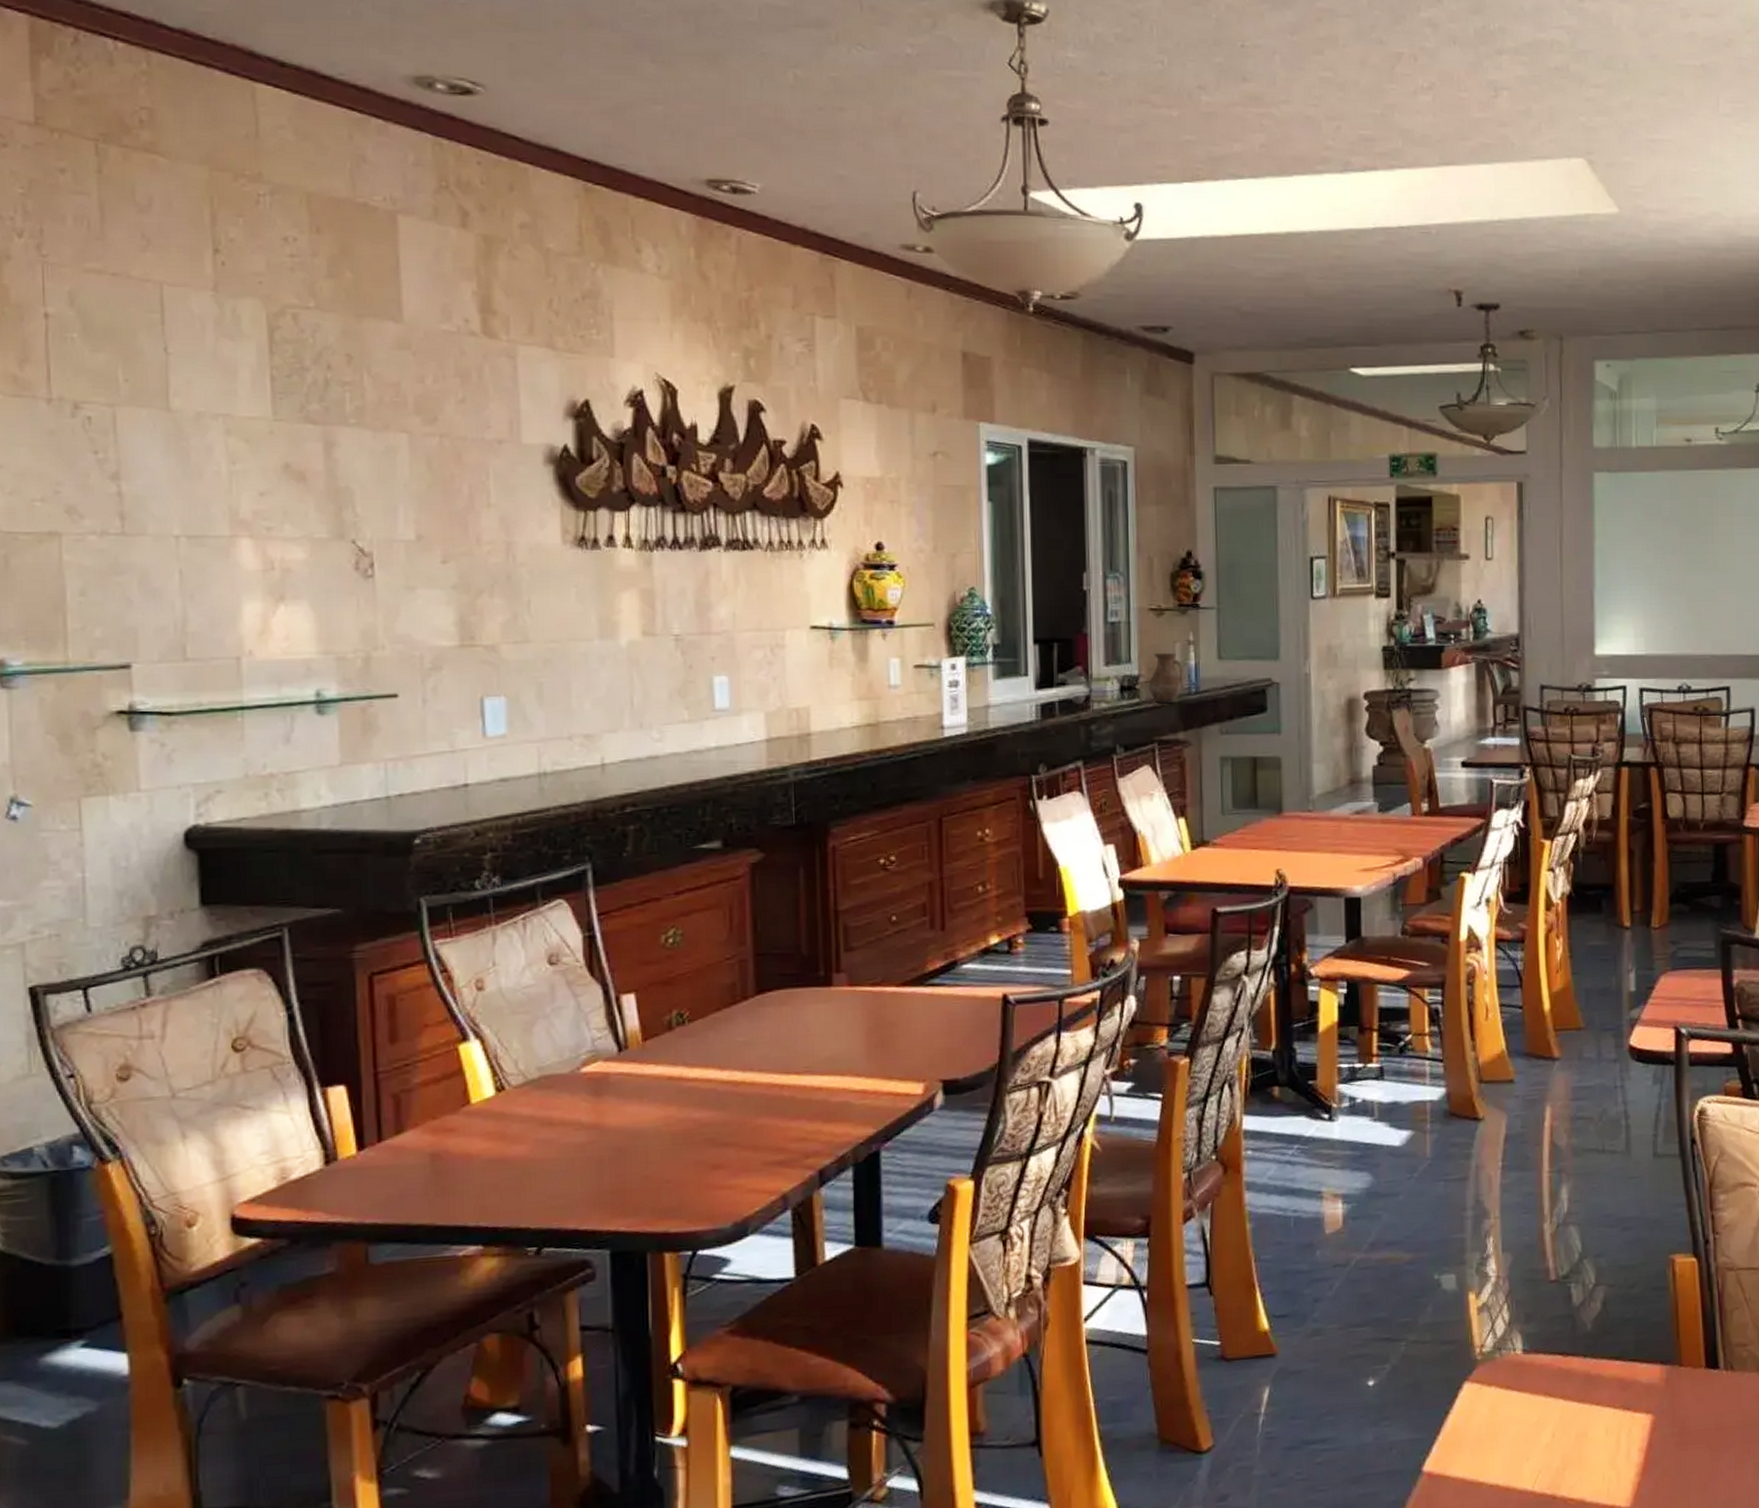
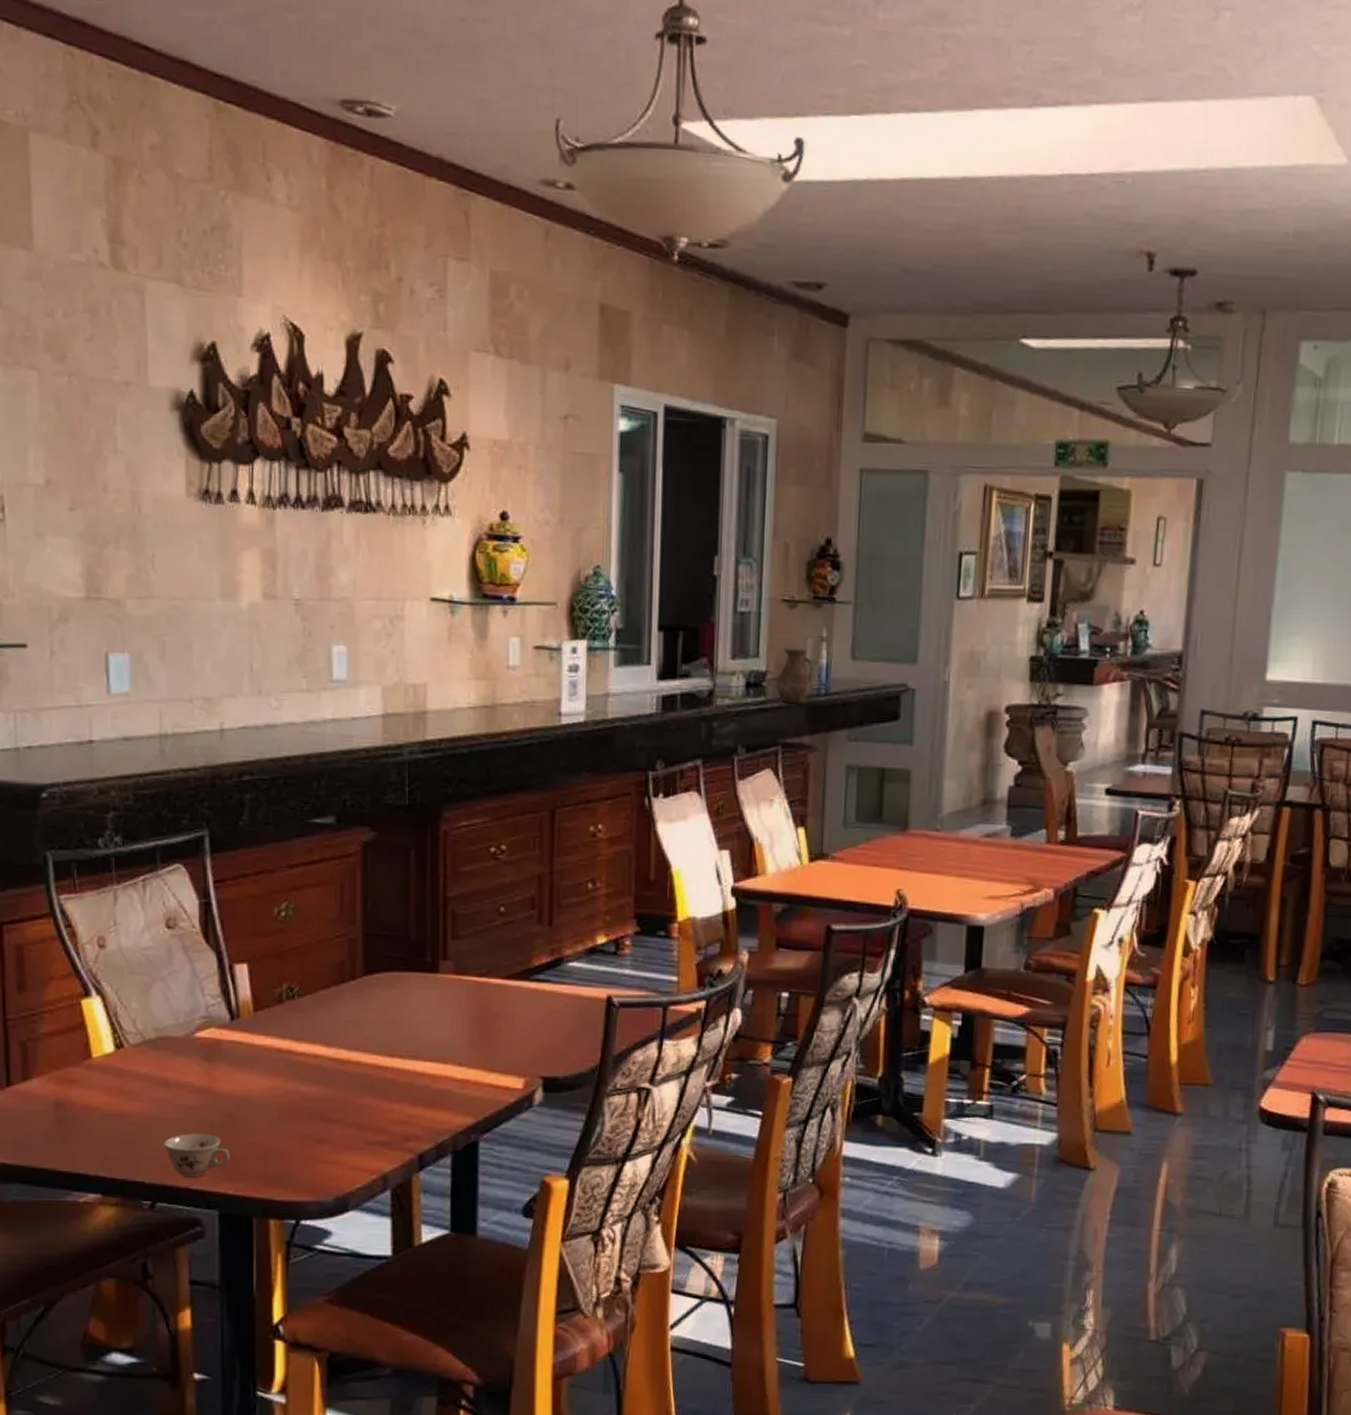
teacup: none [549,1171,621,1218] -> present [163,1134,230,1177]

